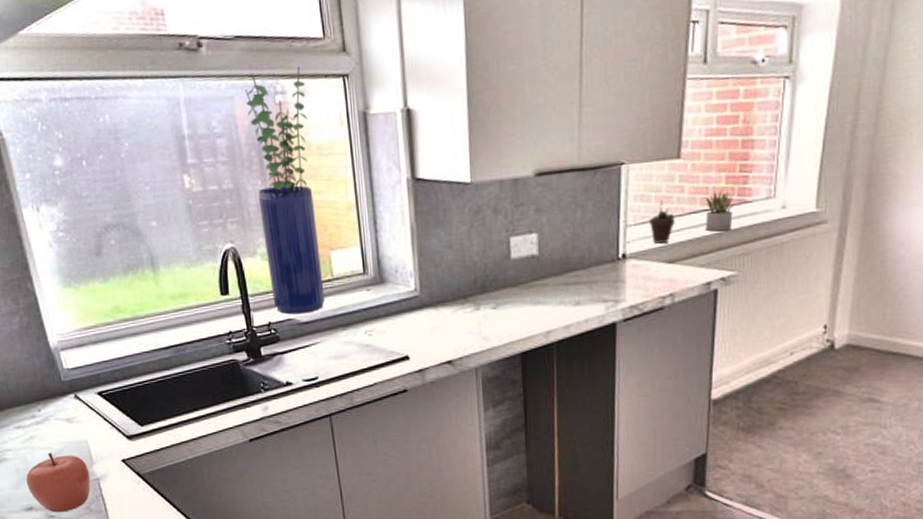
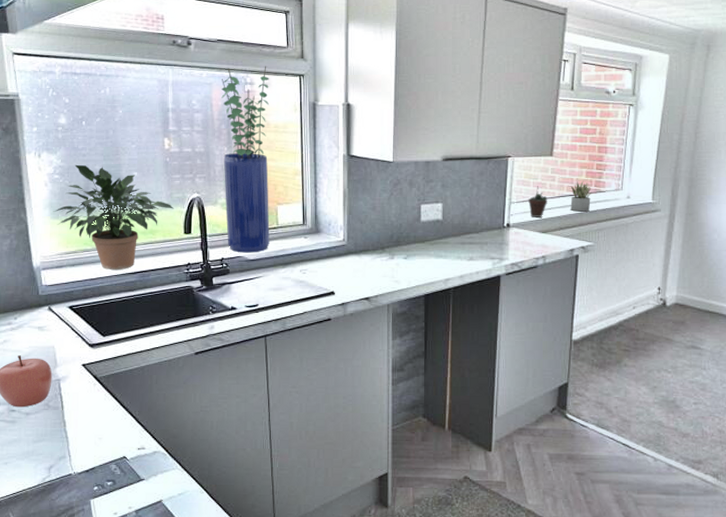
potted plant: none [63,217,206,347] -> present [53,164,175,271]

